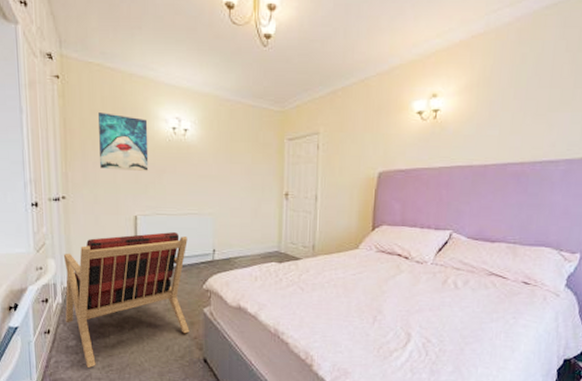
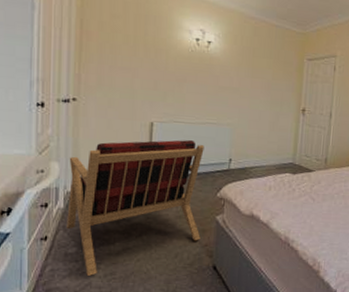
wall art: present [98,112,149,171] -> none [117,17,171,79]

